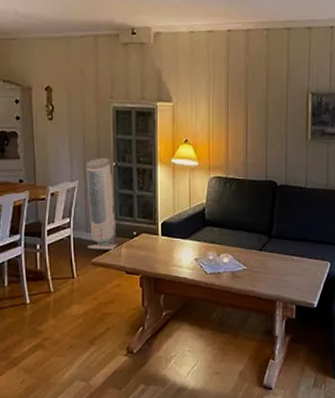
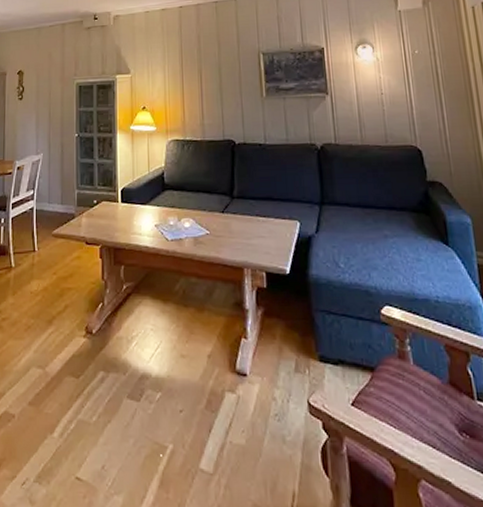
air purifier: present [86,157,119,250] -> none [48,129,79,221]

